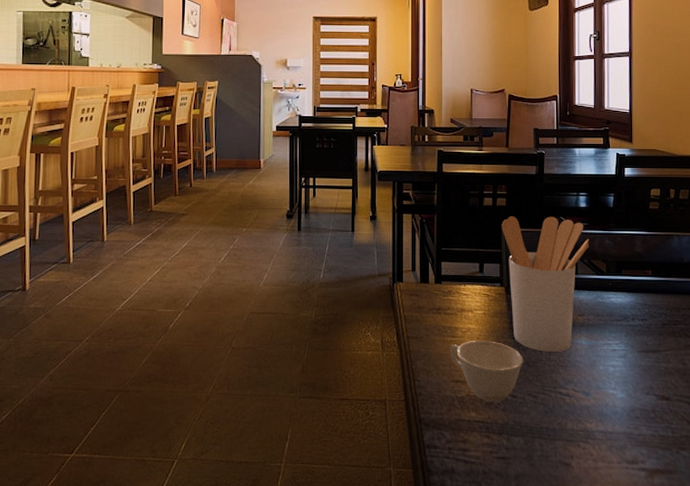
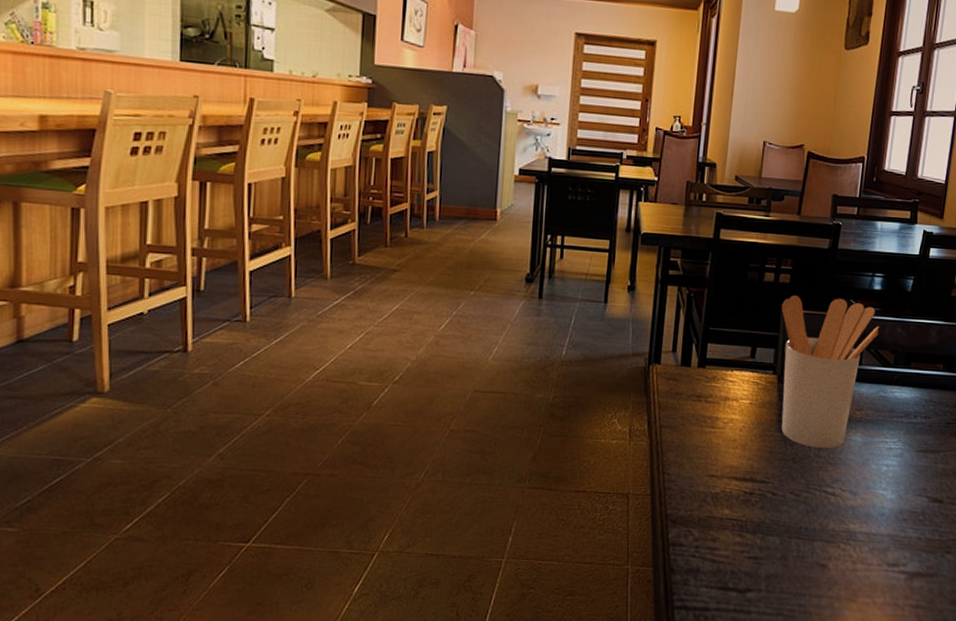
teacup: present [449,340,524,401] -> none [707,432,790,498]

